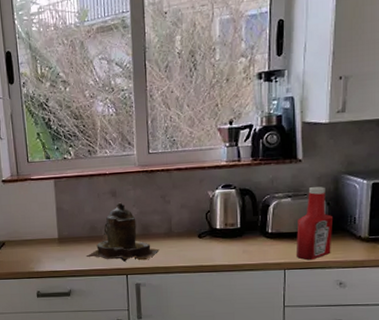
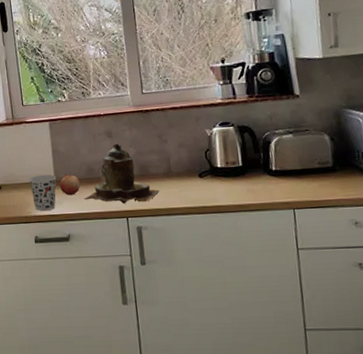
cup: none [32,231,60,268] -> present [28,174,57,212]
fruit: none [63,232,83,253] -> present [59,174,81,196]
ketchup bottle: present [295,187,332,260] -> none [302,122,342,199]

